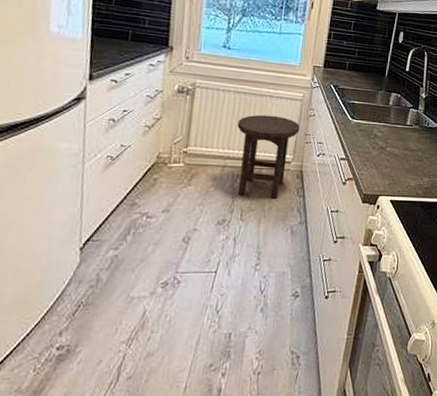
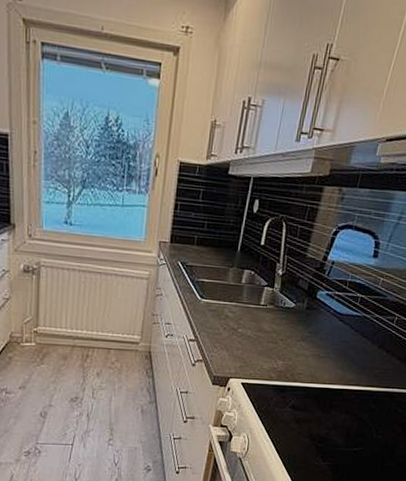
stool: present [237,114,300,199] -> none [84,294,147,378]

